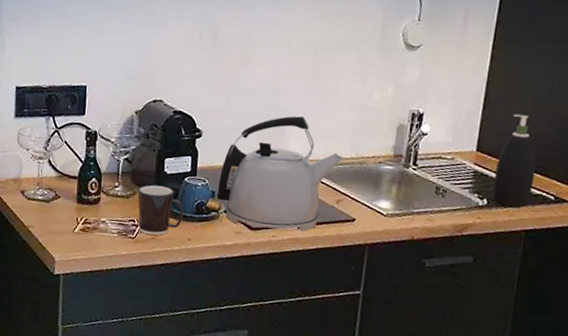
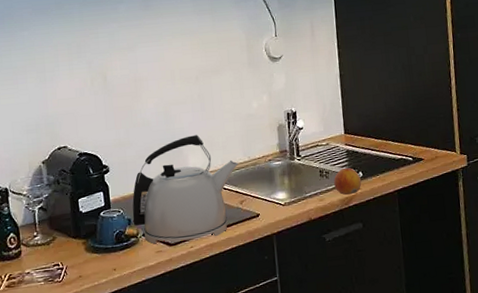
mug: present [137,184,184,236] -> none [57,224,105,275]
fruit: none [449,190,485,223] -> present [334,167,362,196]
soap dispenser: present [492,114,537,208] -> none [362,96,395,175]

